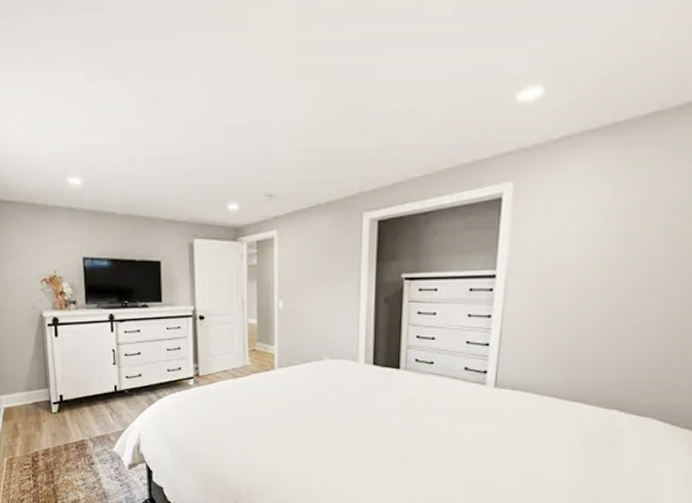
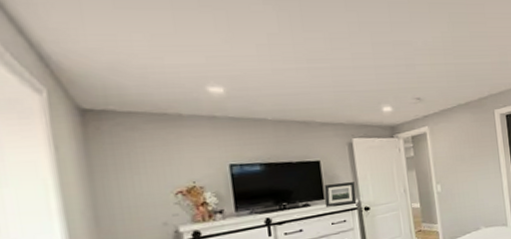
picture frame: none [162,287,192,311] -> present [324,182,357,207]

